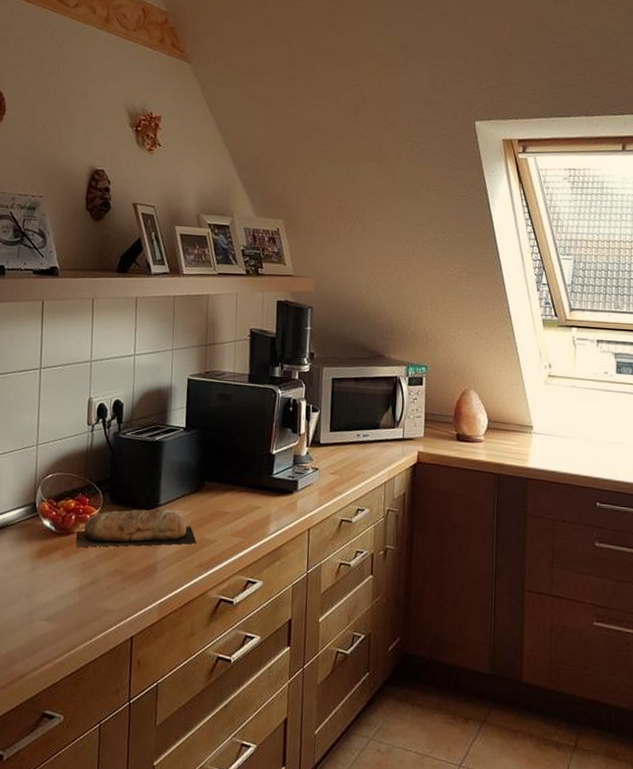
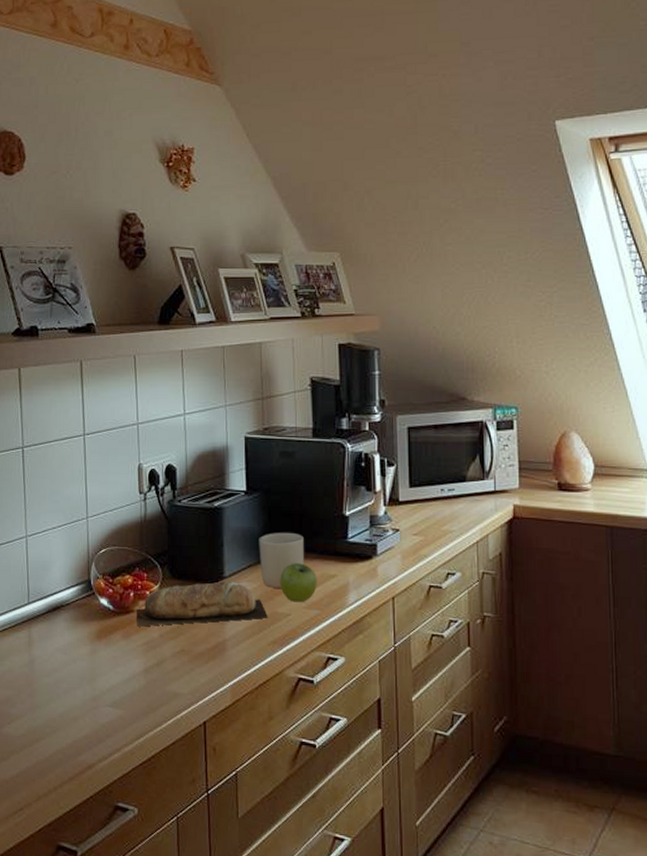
mug: none [193,466,235,517] -> present [259,532,305,588]
fruit: none [209,494,243,531] -> present [280,563,317,603]

